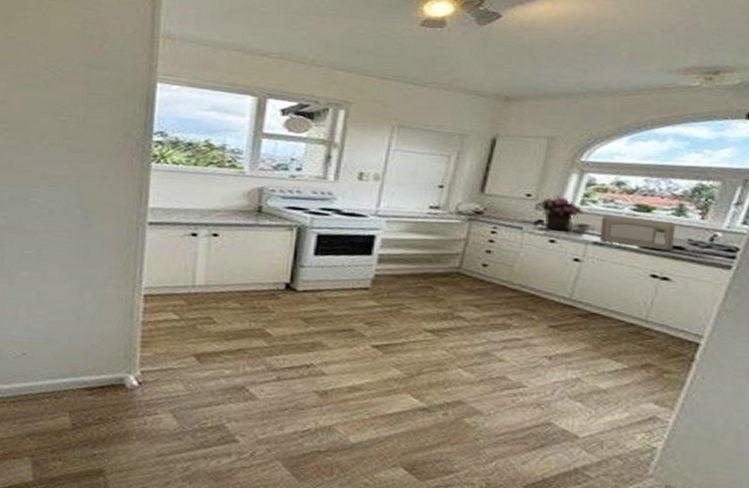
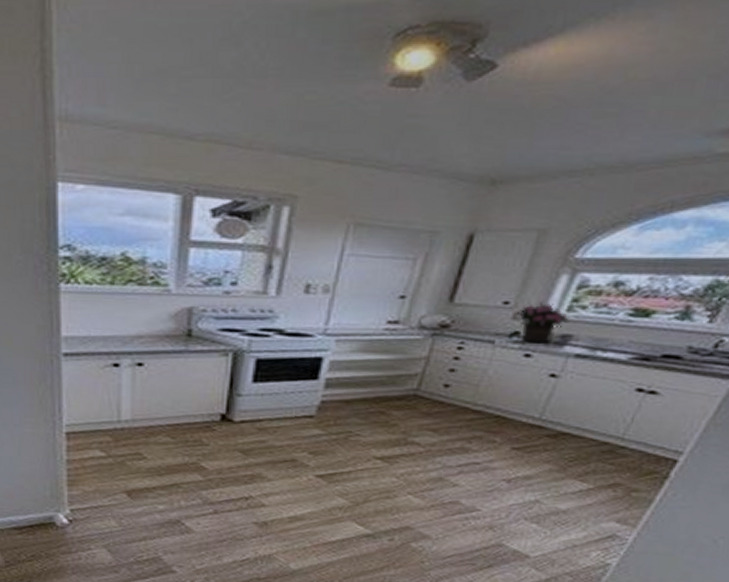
microwave: present [599,215,676,252] -> none [583,322,677,362]

